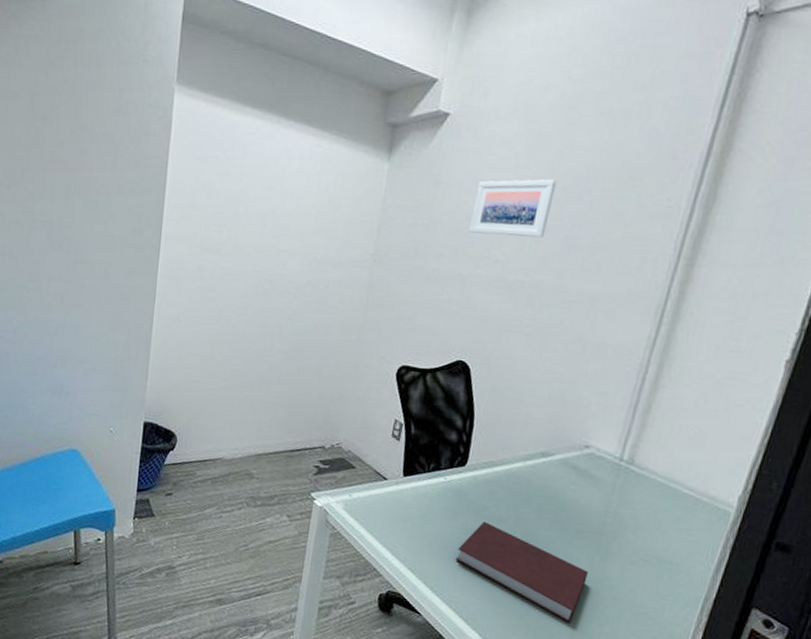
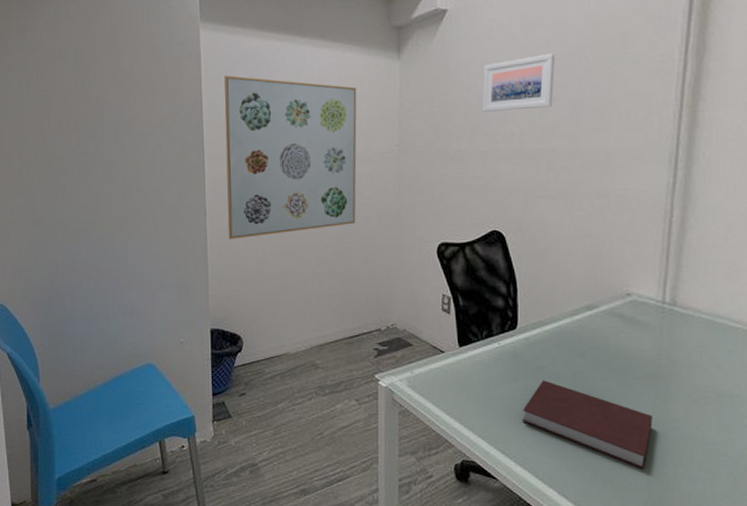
wall art: none [176,149,338,333] -> present [224,75,357,239]

